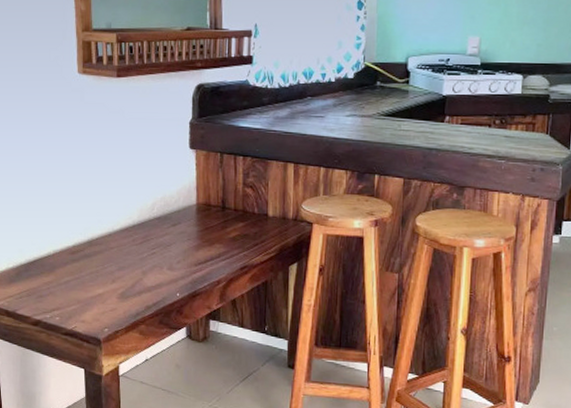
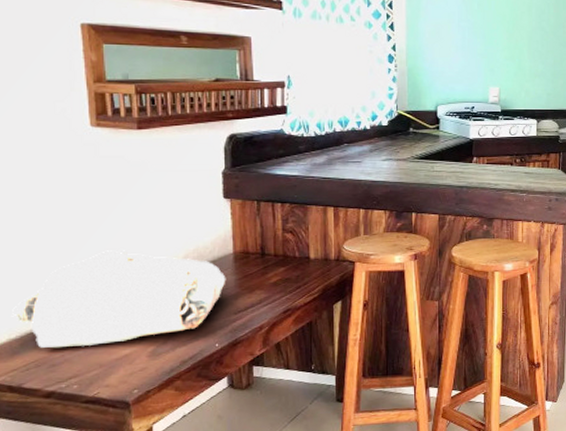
bag: none [10,193,189,282] -> present [11,250,226,348]

